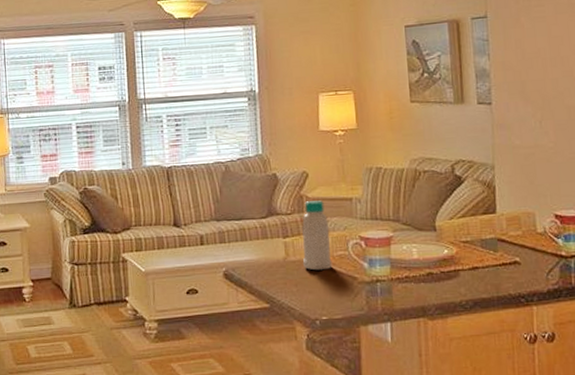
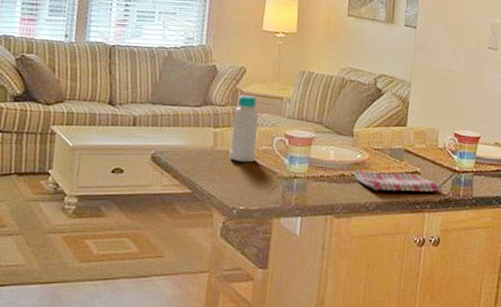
dish towel: none [442,264,551,286] -> present [353,169,444,192]

